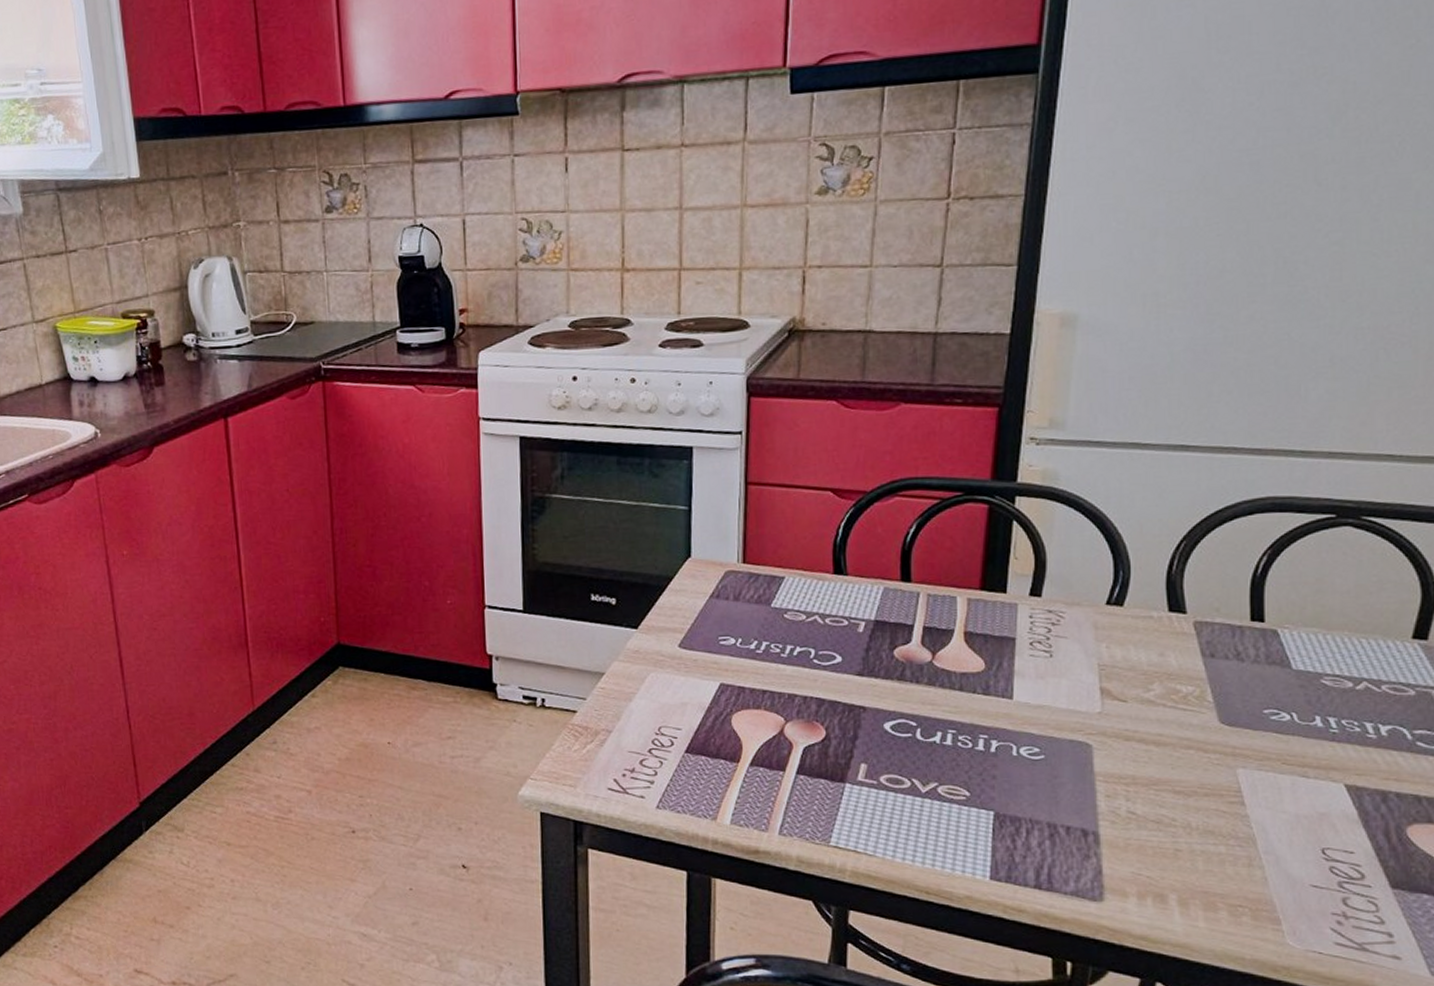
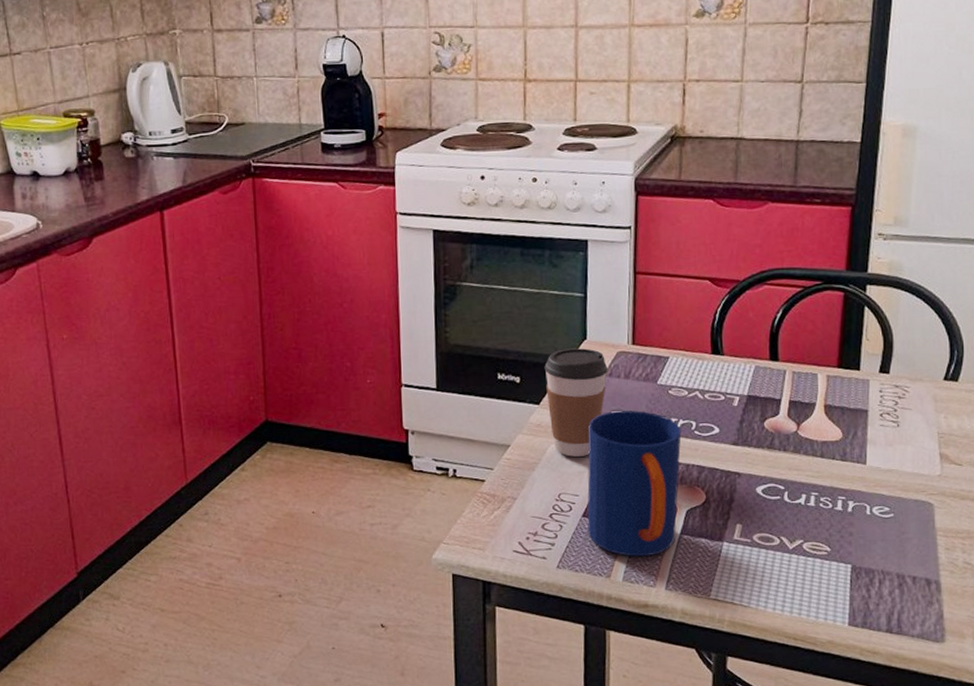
coffee cup: none [643,567,715,687] -> present [544,348,608,457]
mug: none [691,636,798,798] -> present [587,410,682,557]

